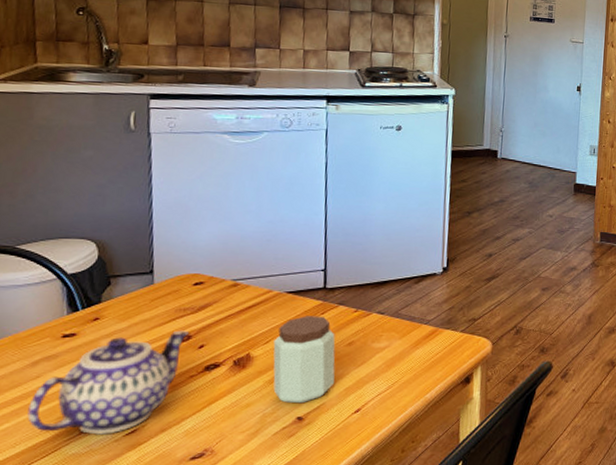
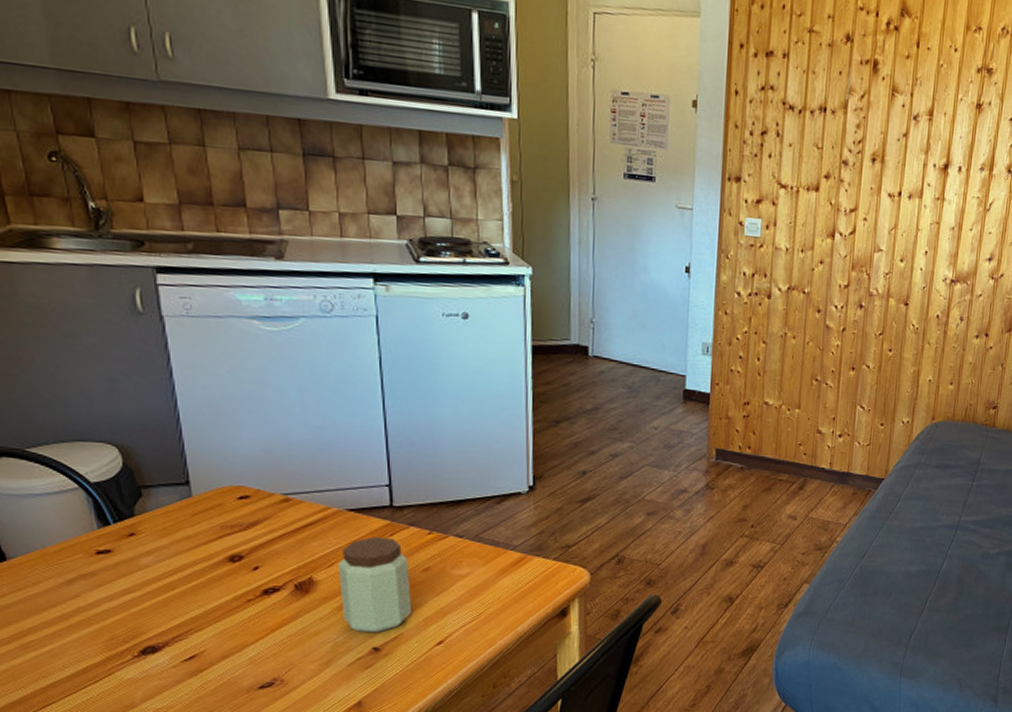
teapot: present [27,330,190,435] -> none [71,549,241,660]

